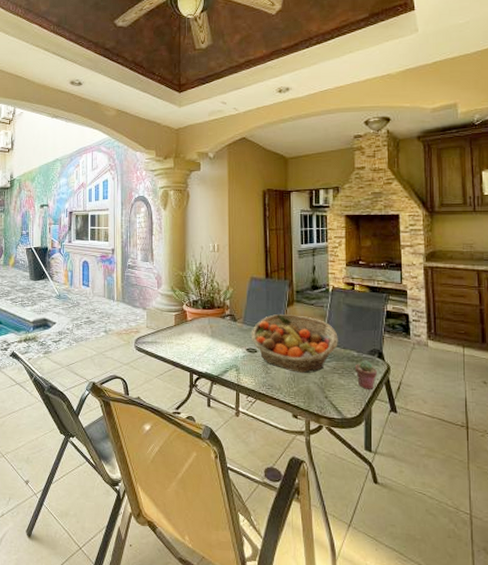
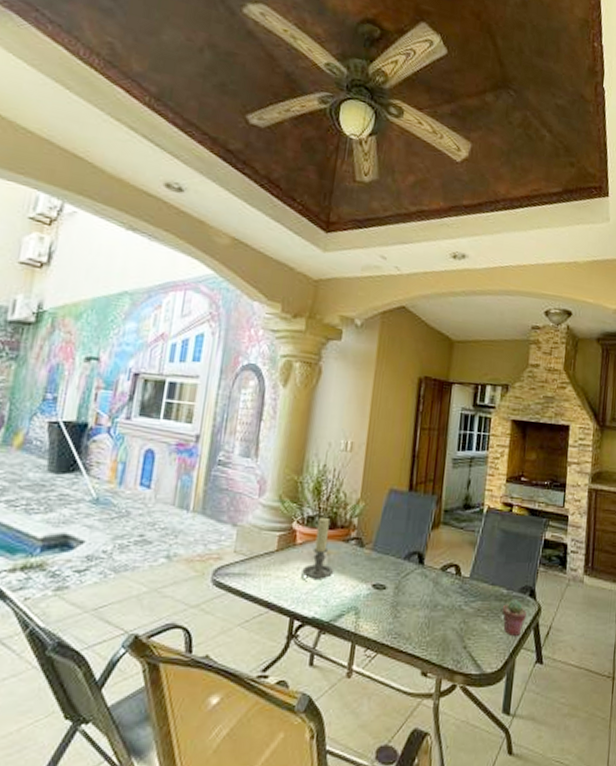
candle holder: none [194,300,217,346] -> present [301,517,334,580]
fruit basket: present [251,314,338,373] -> none [380,539,488,616]

